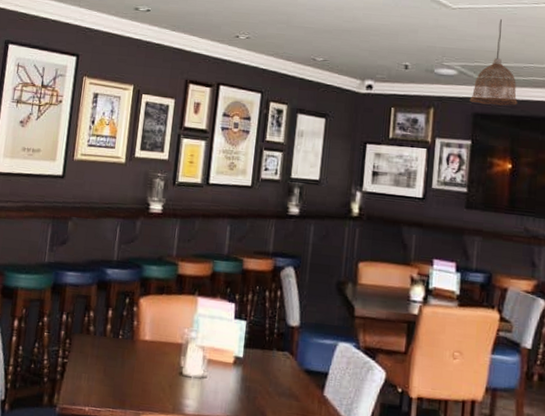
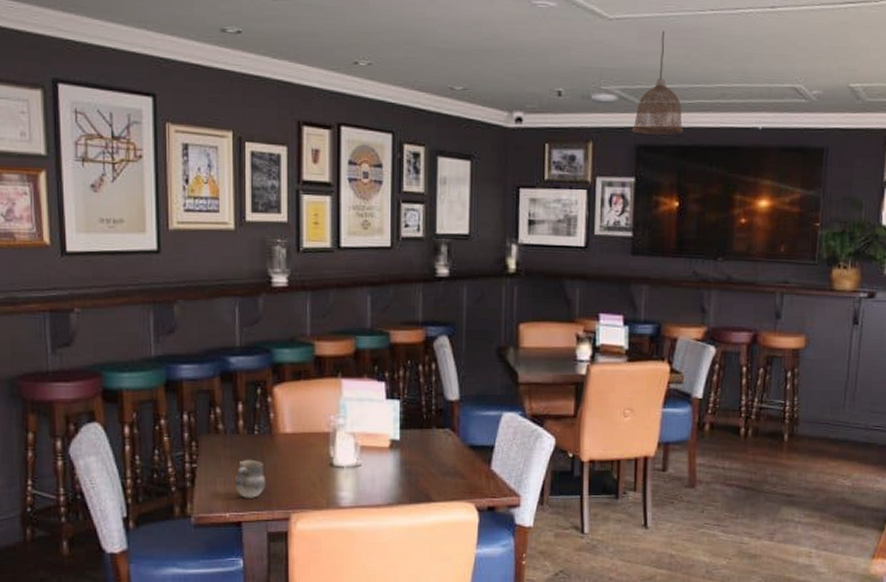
cup: none [96,360,124,396] -> present [234,460,266,498]

